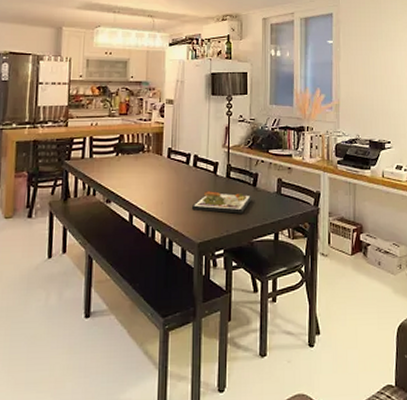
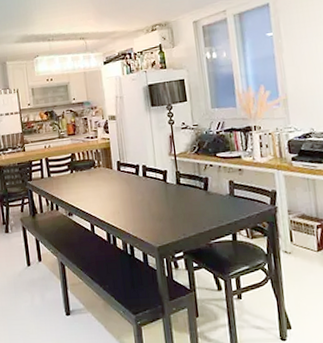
dinner plate: present [192,191,252,214] -> none [147,198,205,218]

